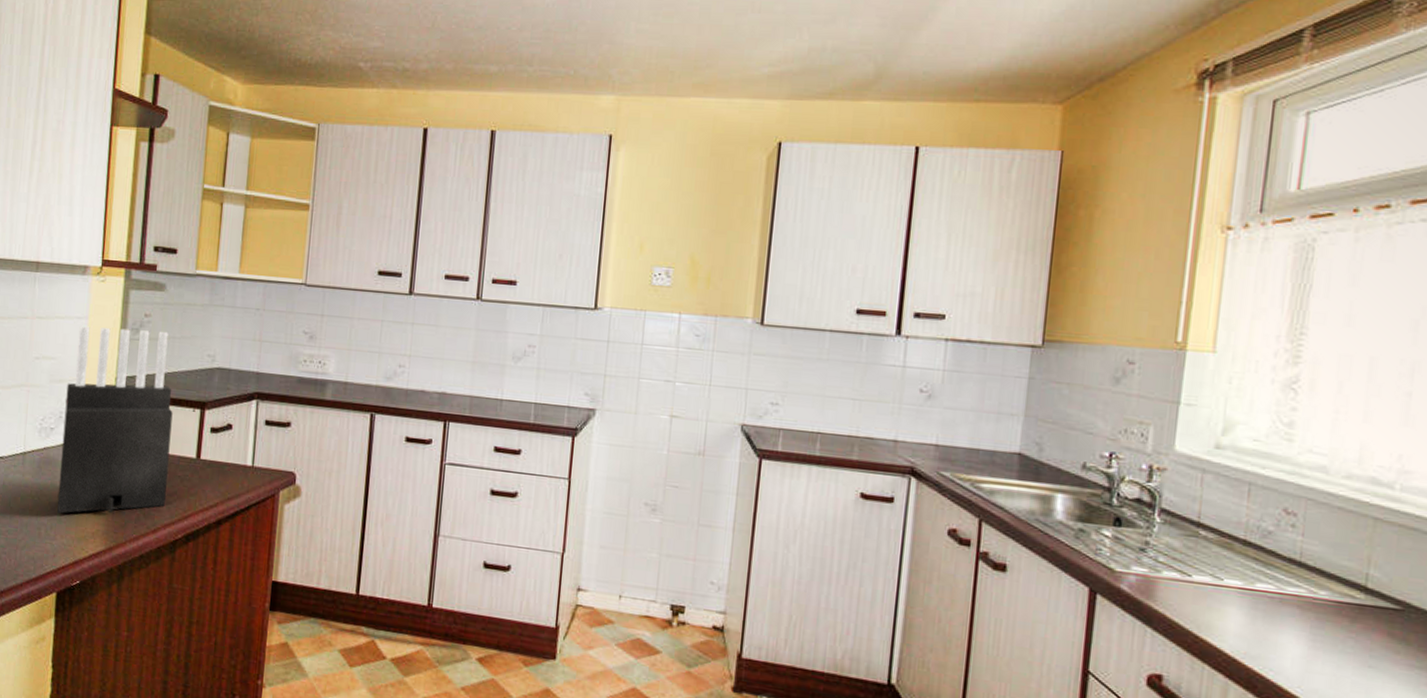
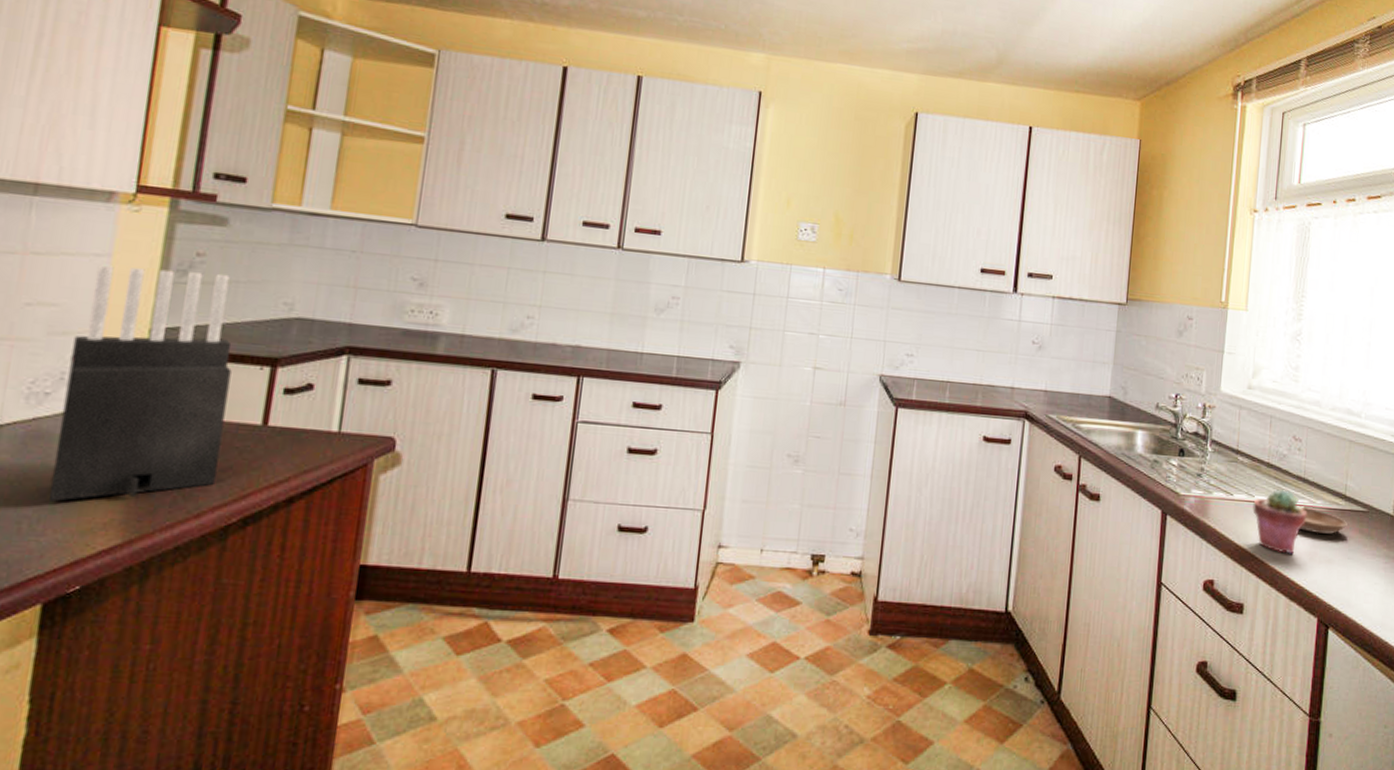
potted succulent: none [1220,573,1303,655] -> present [1252,489,1306,554]
saucer: none [1286,595,1369,635] -> present [1296,506,1347,534]

